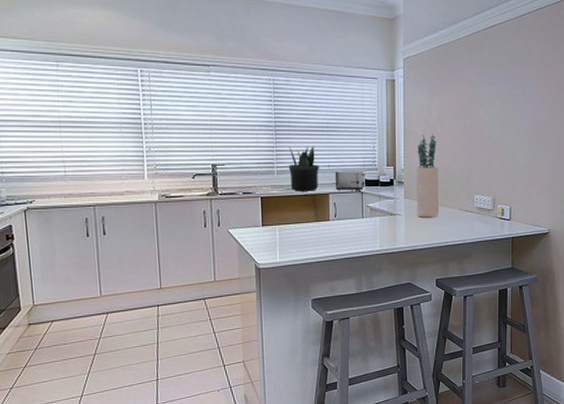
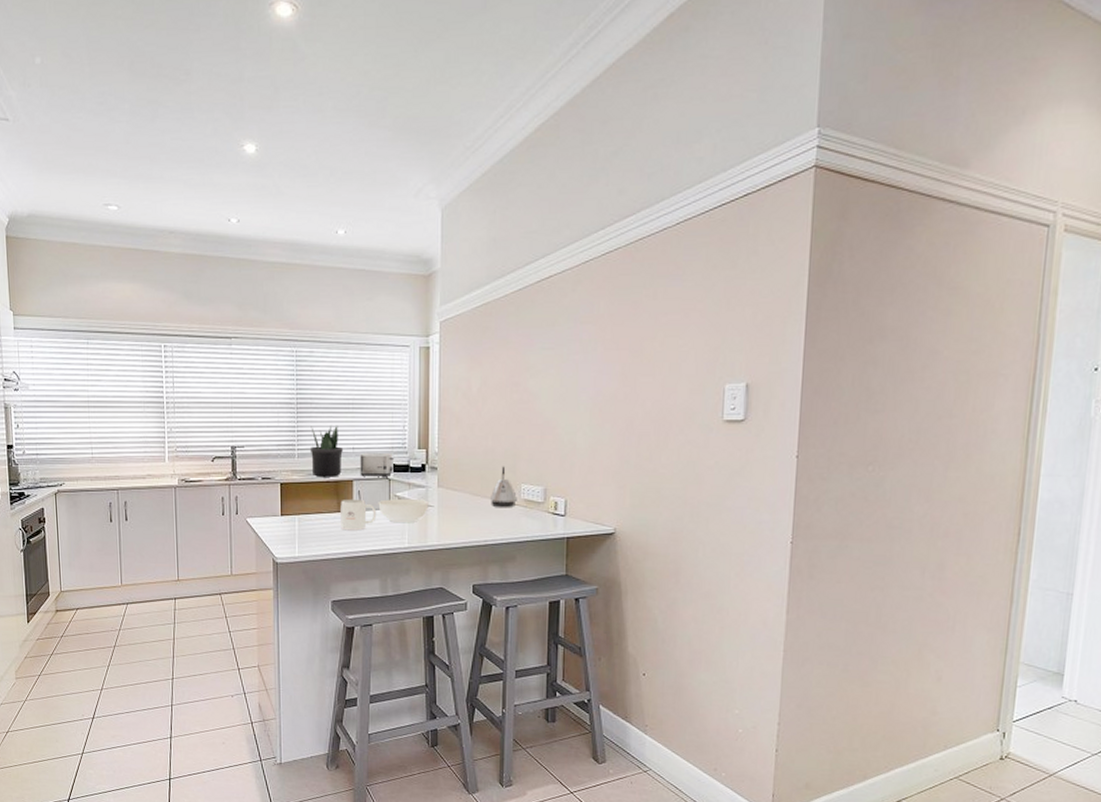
mug: none [318,210,351,238] -> present [340,499,377,531]
bowl: none [352,208,397,230] -> present [378,498,429,524]
vase: present [416,134,439,218] -> none [452,410,478,511]
kettle: none [448,180,471,215] -> present [489,466,517,508]

